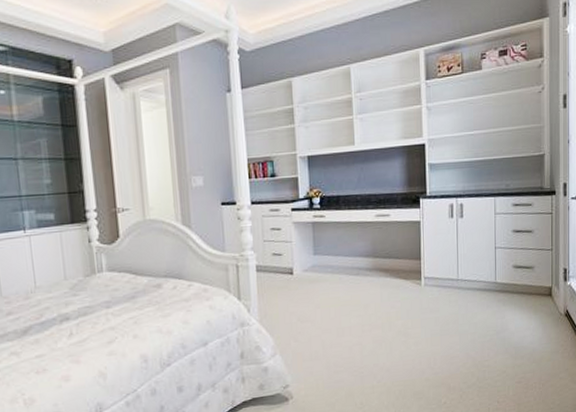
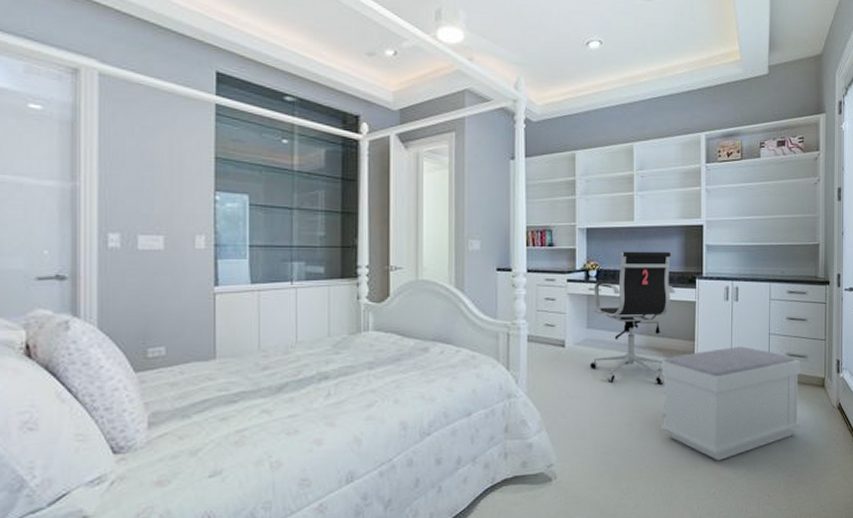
office chair: none [318,173,400,305] -> present [589,251,675,385]
bench: none [388,262,528,372] -> present [661,346,801,461]

